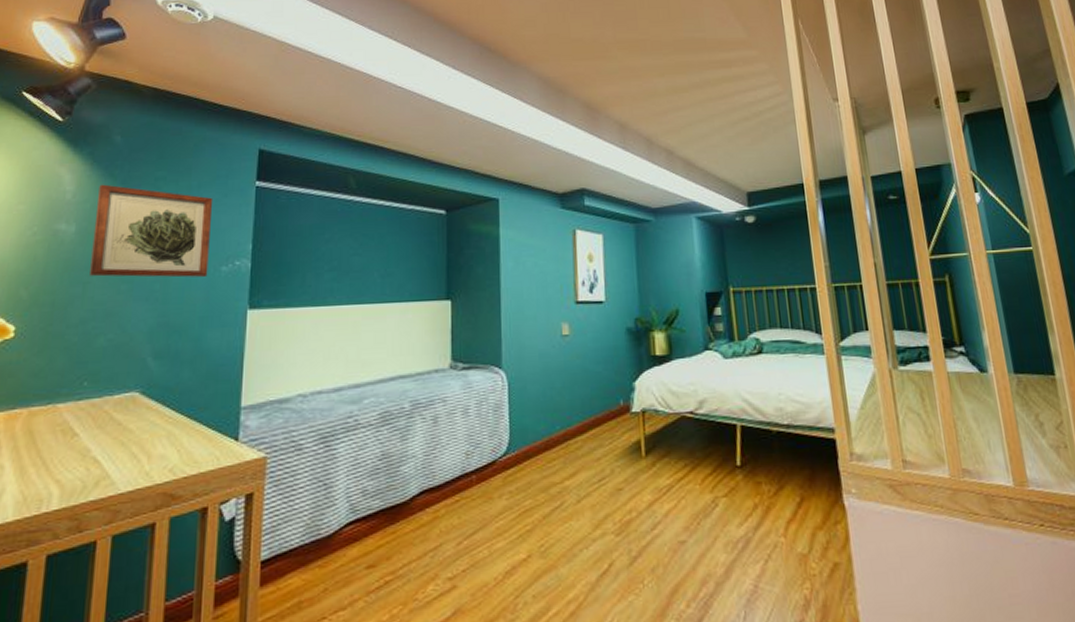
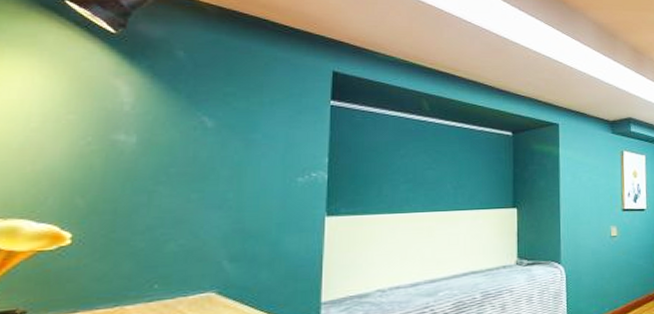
wall art: present [90,184,213,278] -> none [155,97,287,188]

